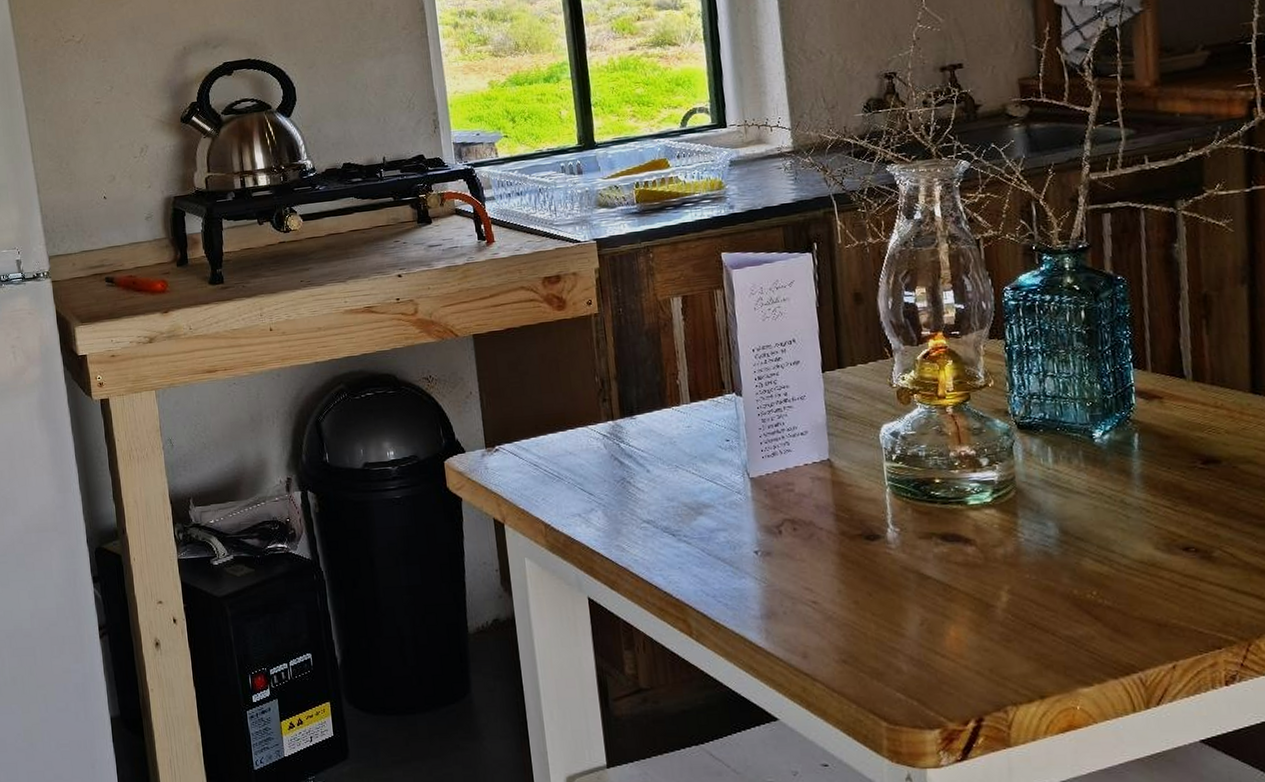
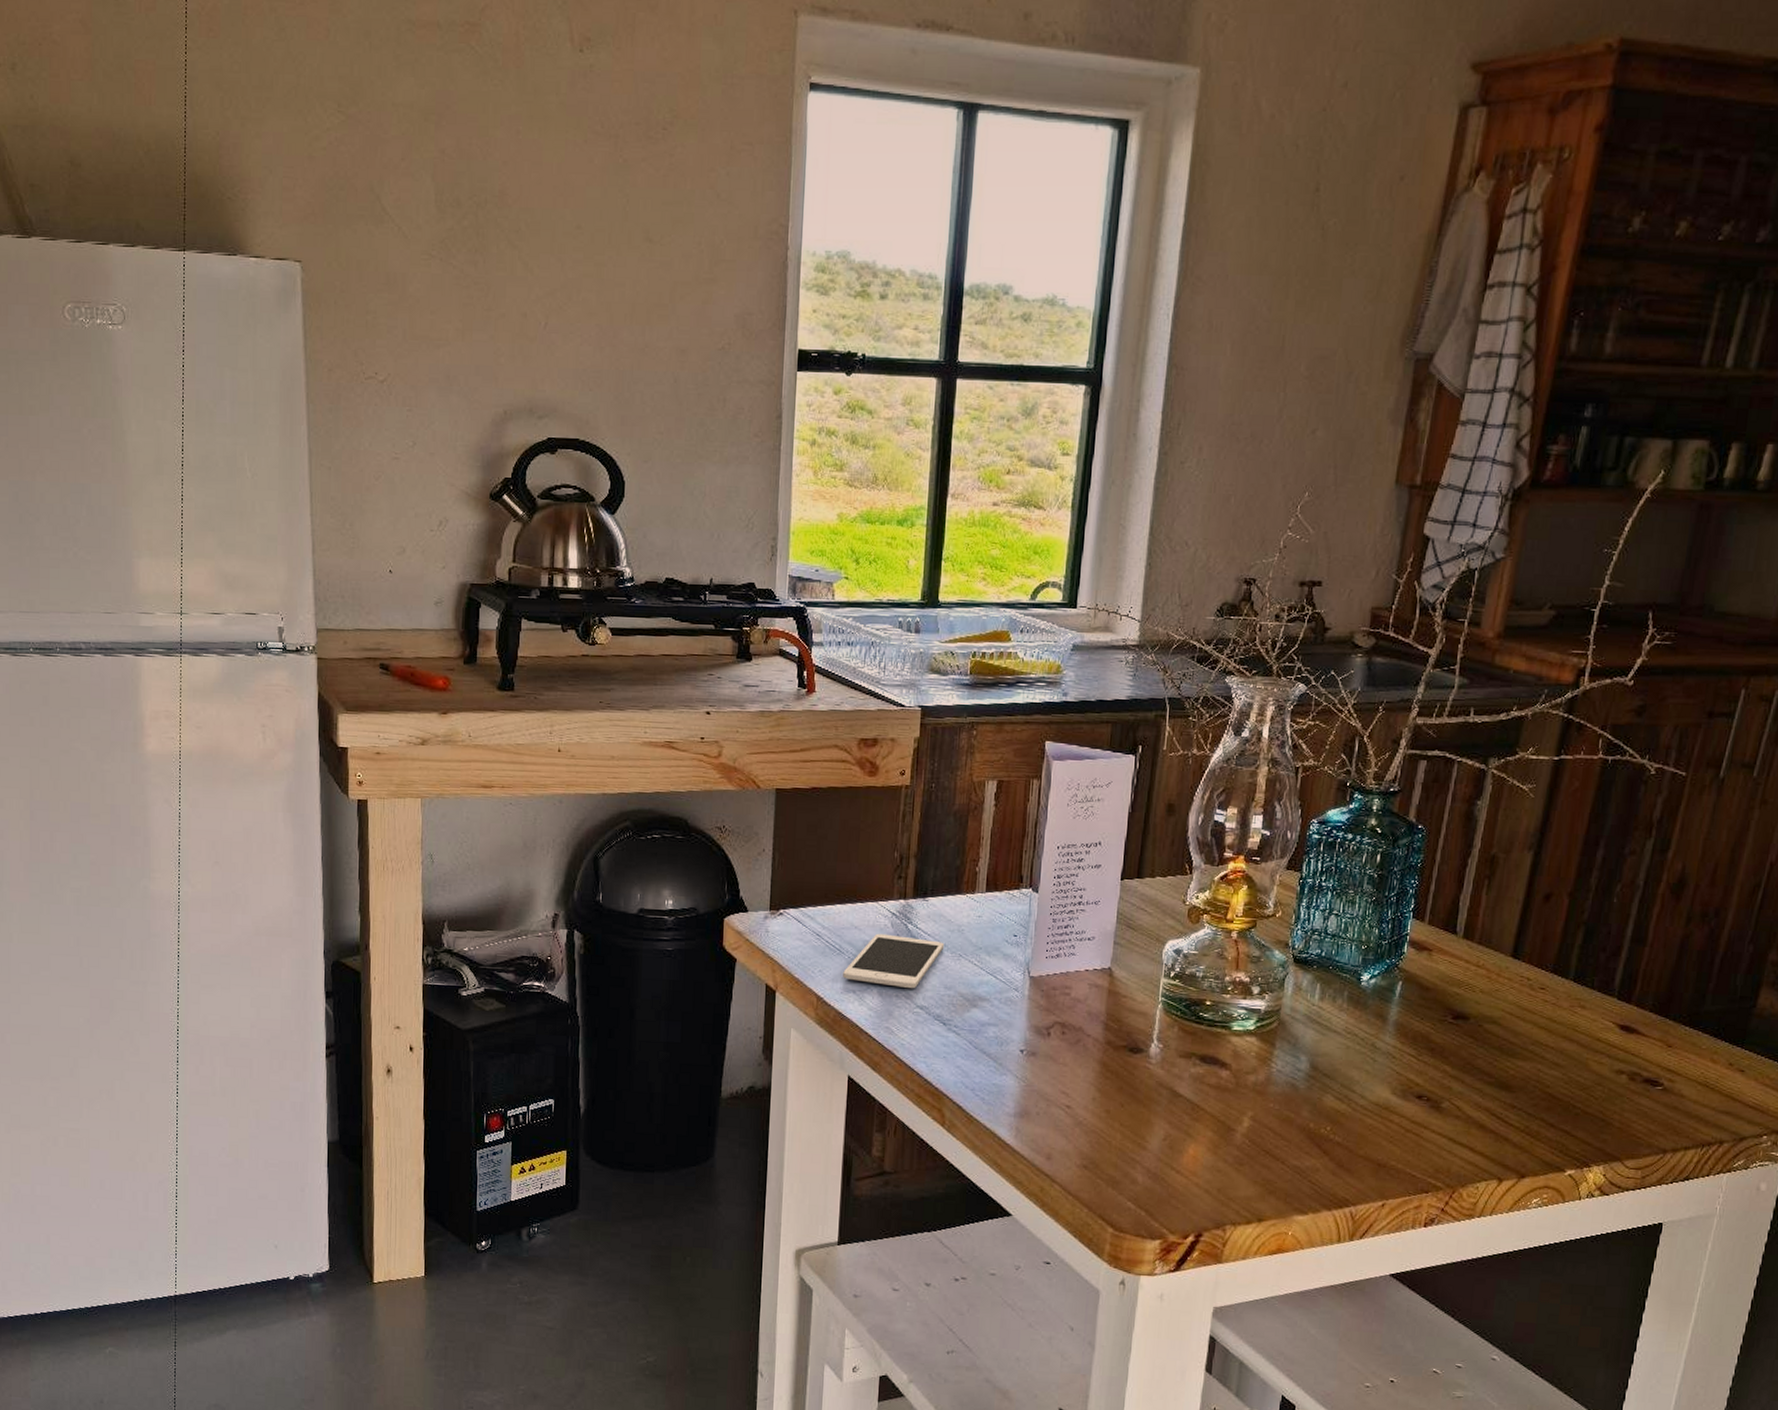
cell phone: none [565,455,660,505] -> present [843,933,945,989]

